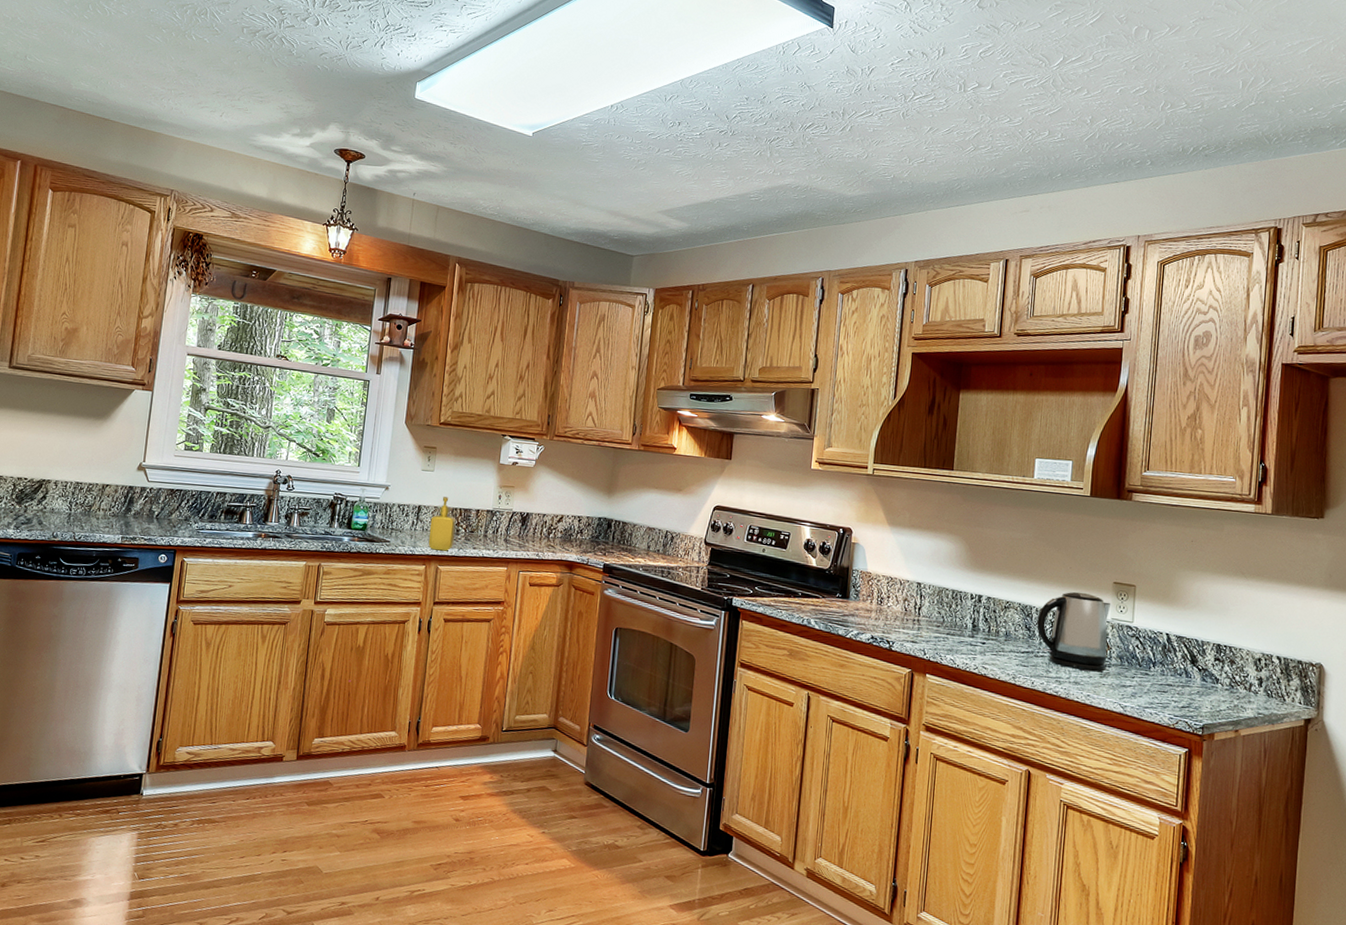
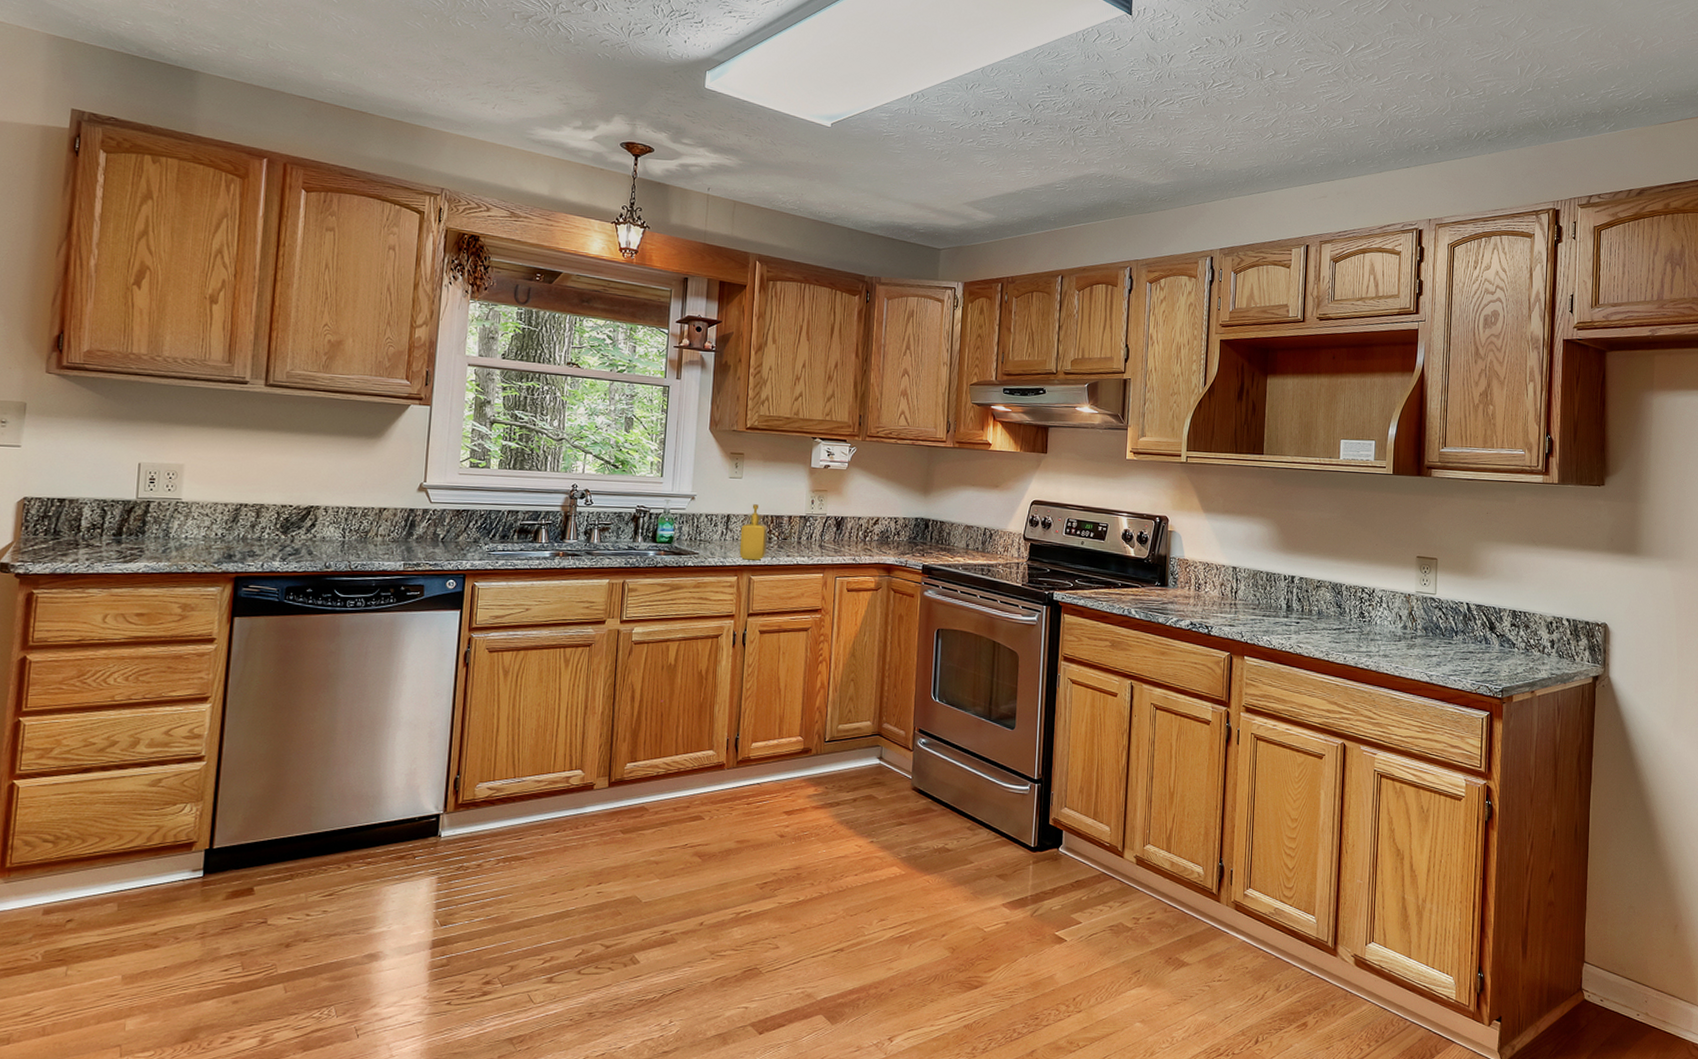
kettle: present [1037,591,1111,673] -> none [1347,567,1415,644]

